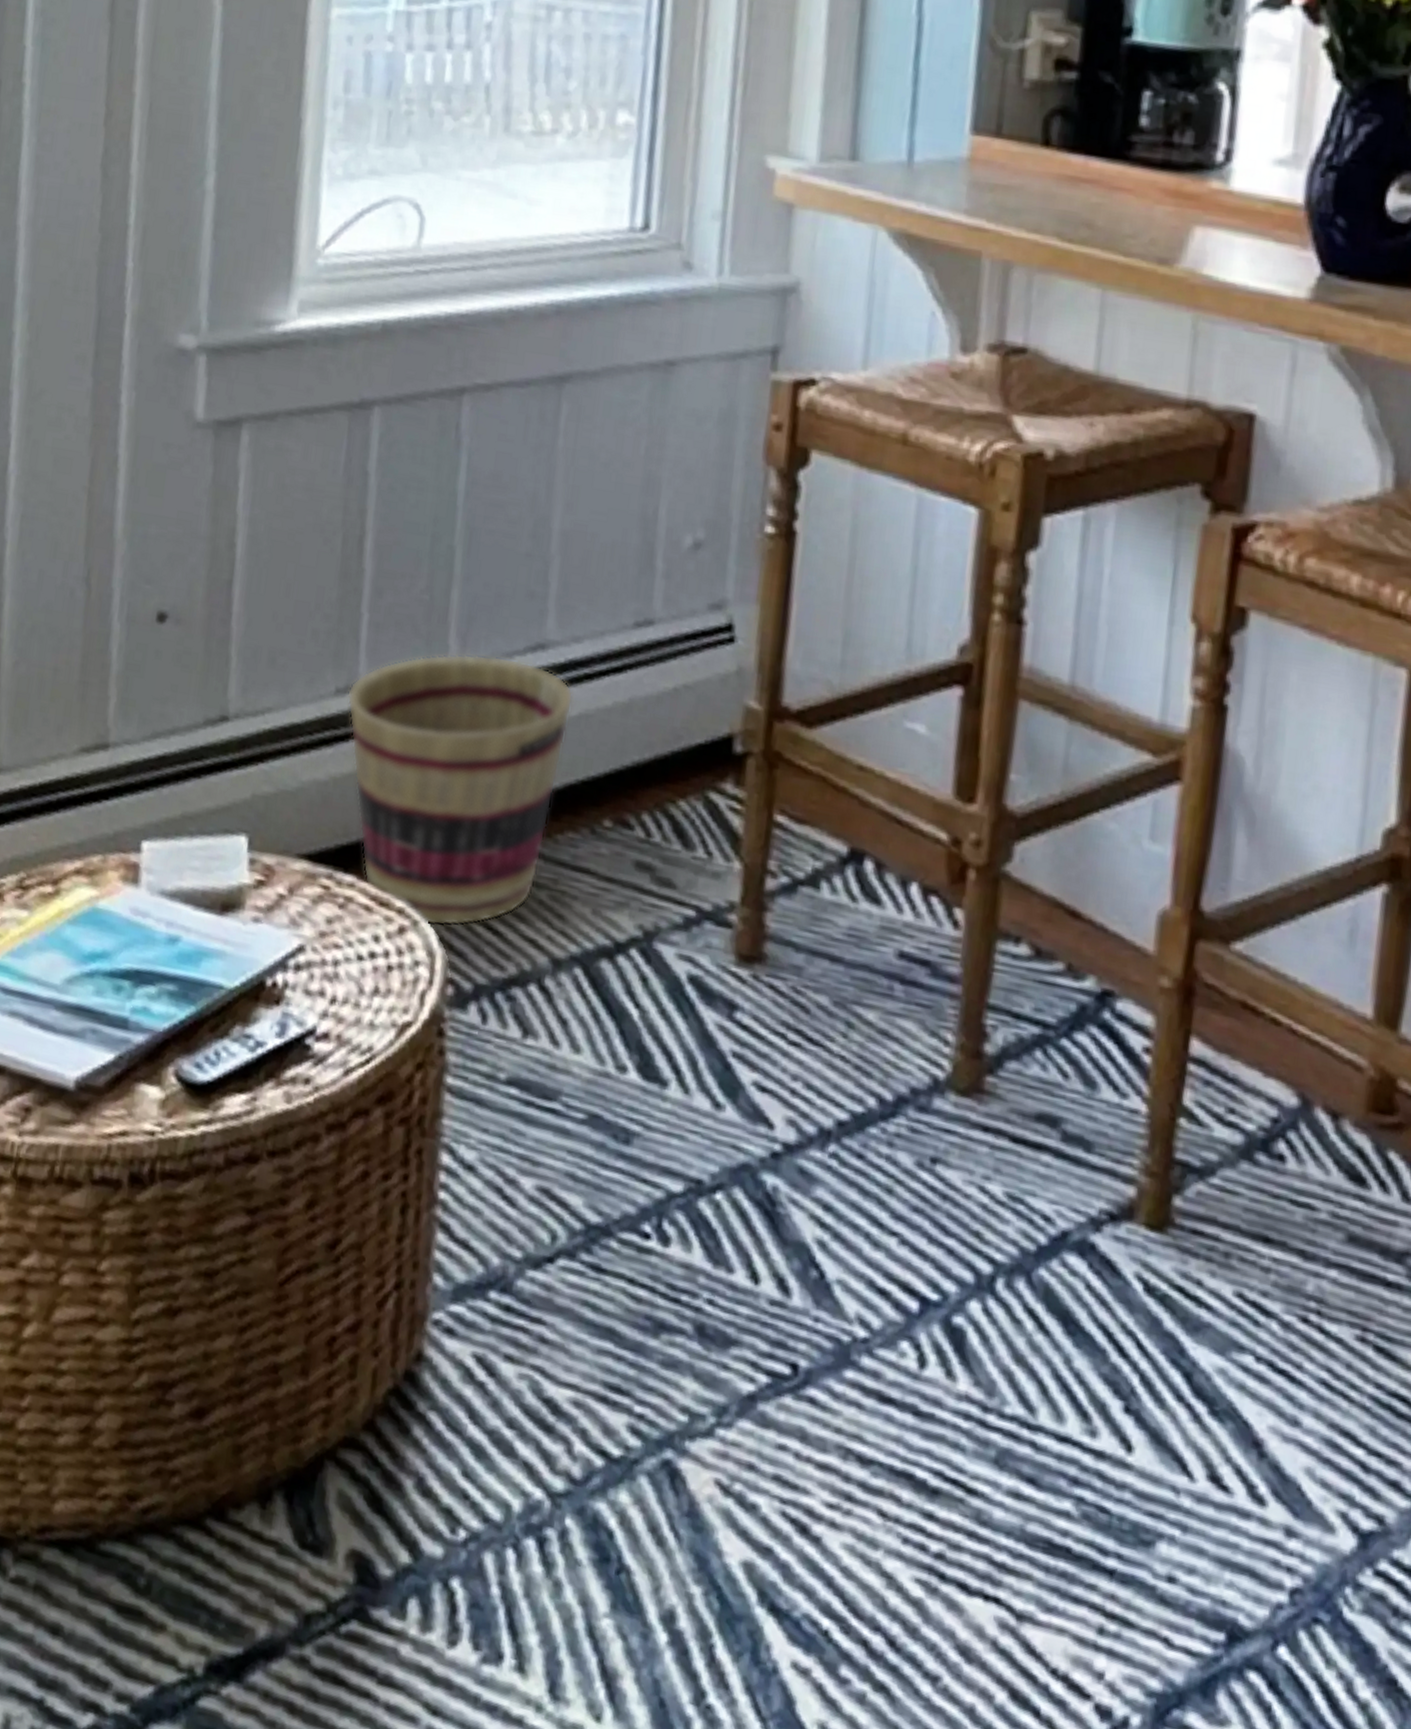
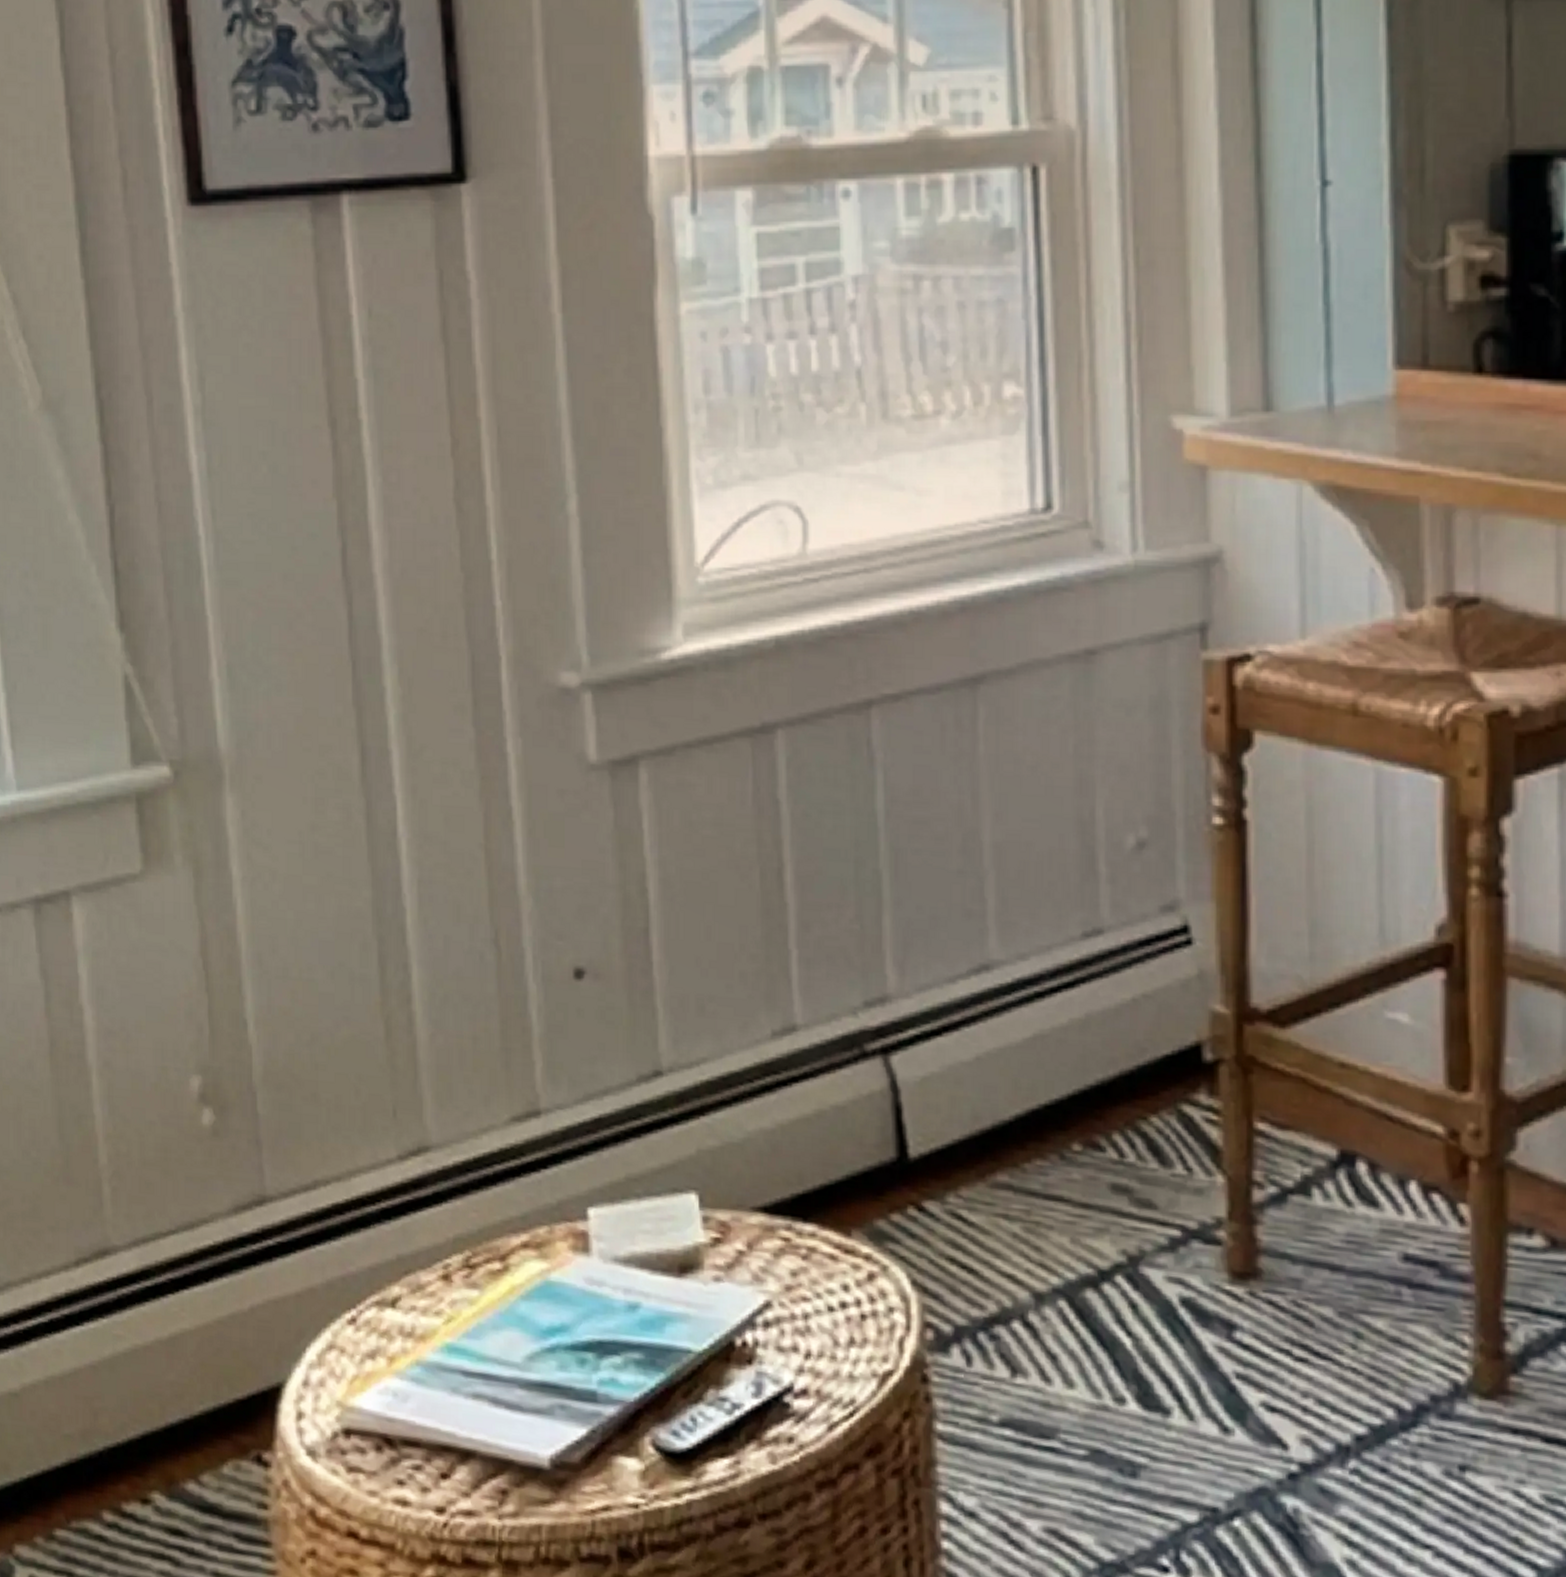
basket: present [347,653,574,927] -> none [785,981,1026,1270]

